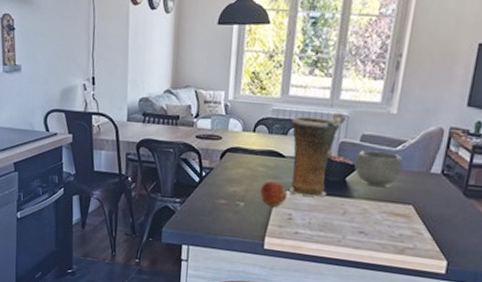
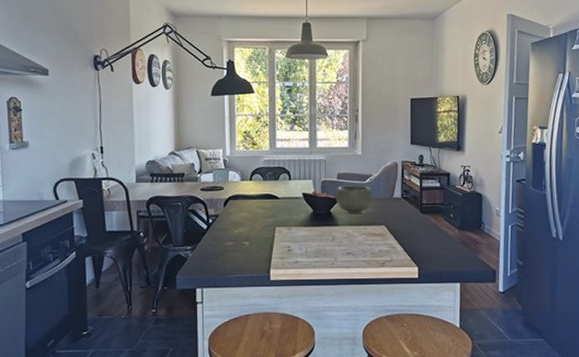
fruit: present [260,180,288,208] -> none [262,219,285,243]
vase: present [290,112,346,197] -> none [281,158,323,229]

